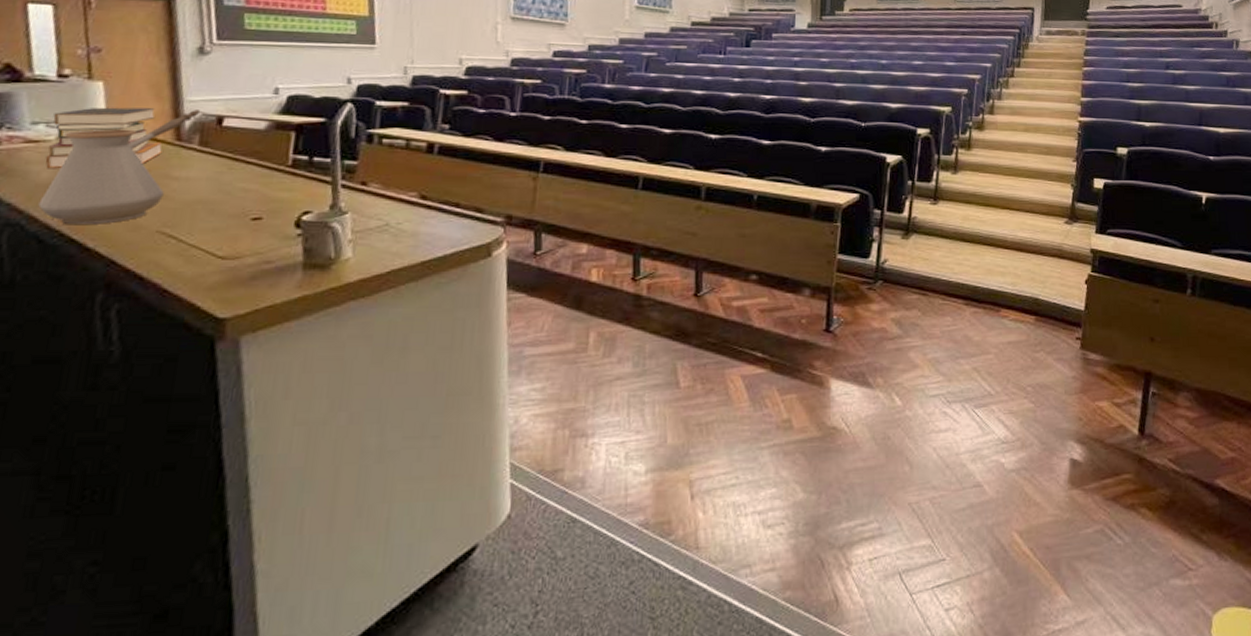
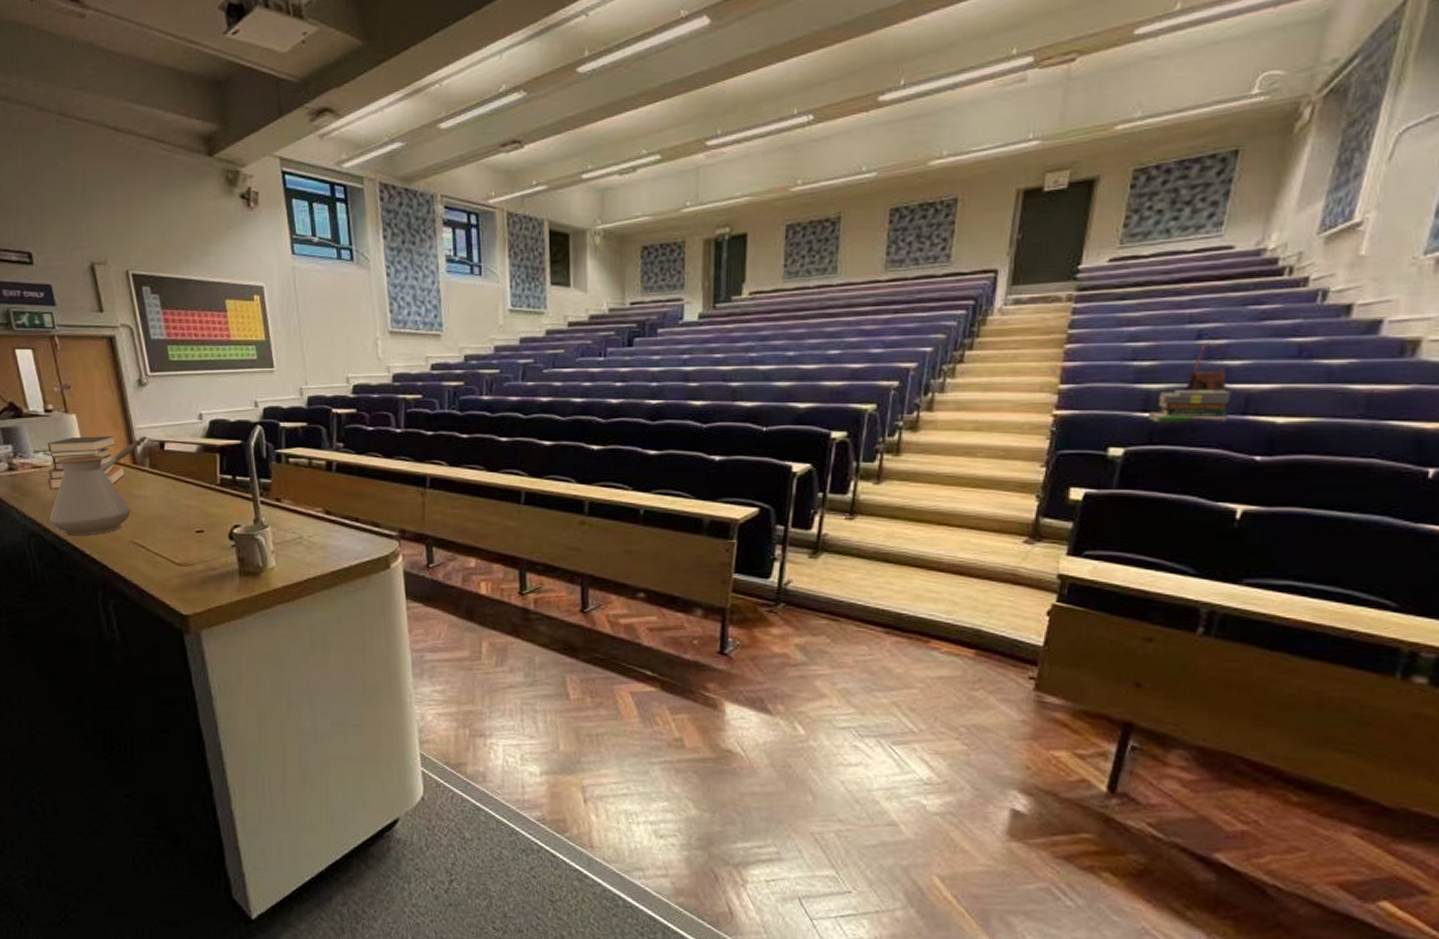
books: none [1140,106,1191,131] -> present [1147,390,1232,423]
shoulder bag: none [1162,71,1188,108] -> present [1184,342,1227,392]

